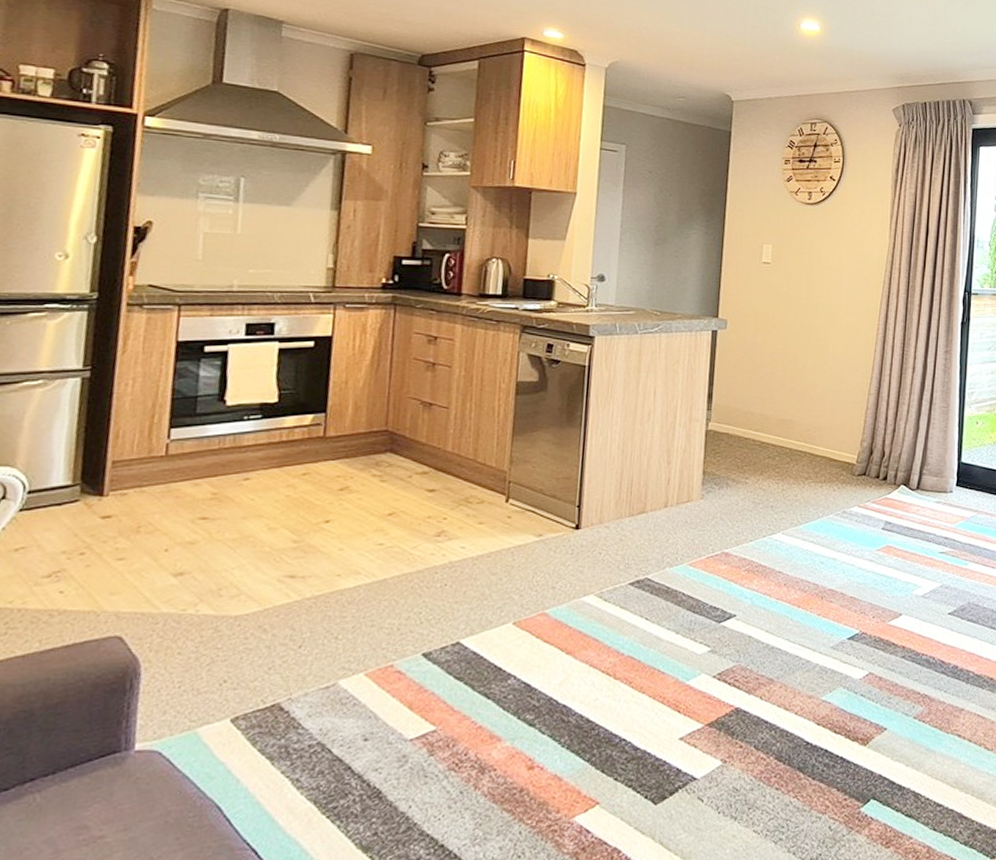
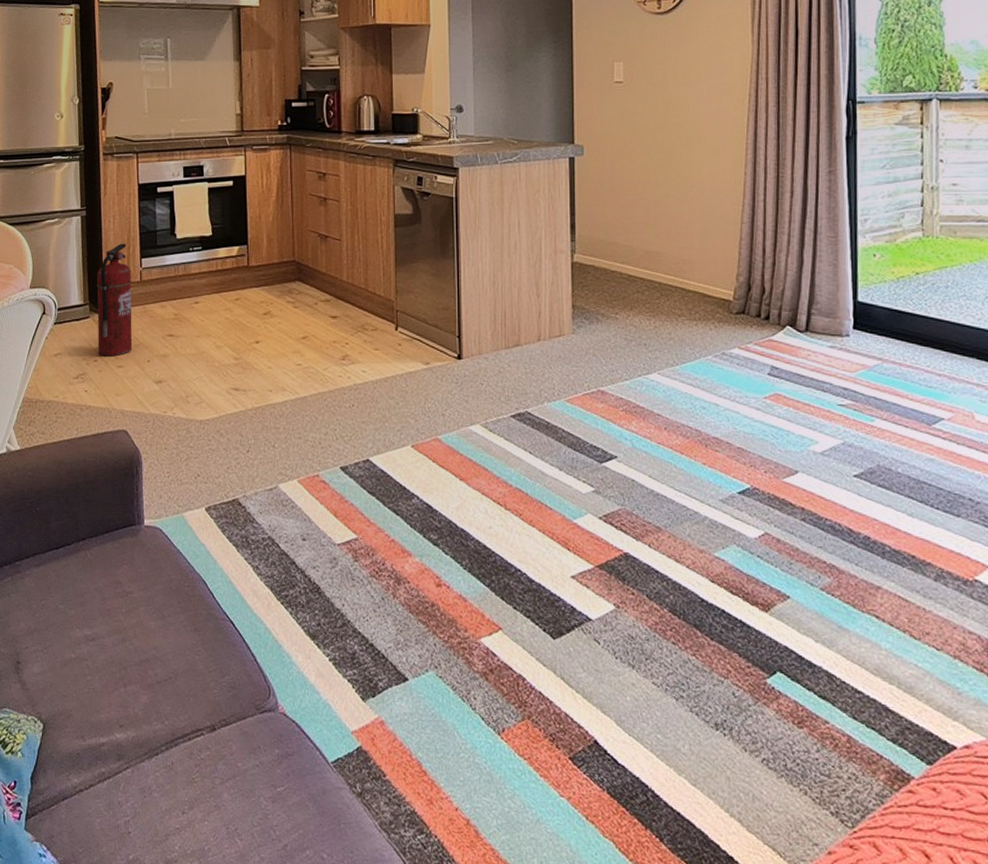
fire extinguisher: none [88,410,153,548] -> present [97,243,132,357]

